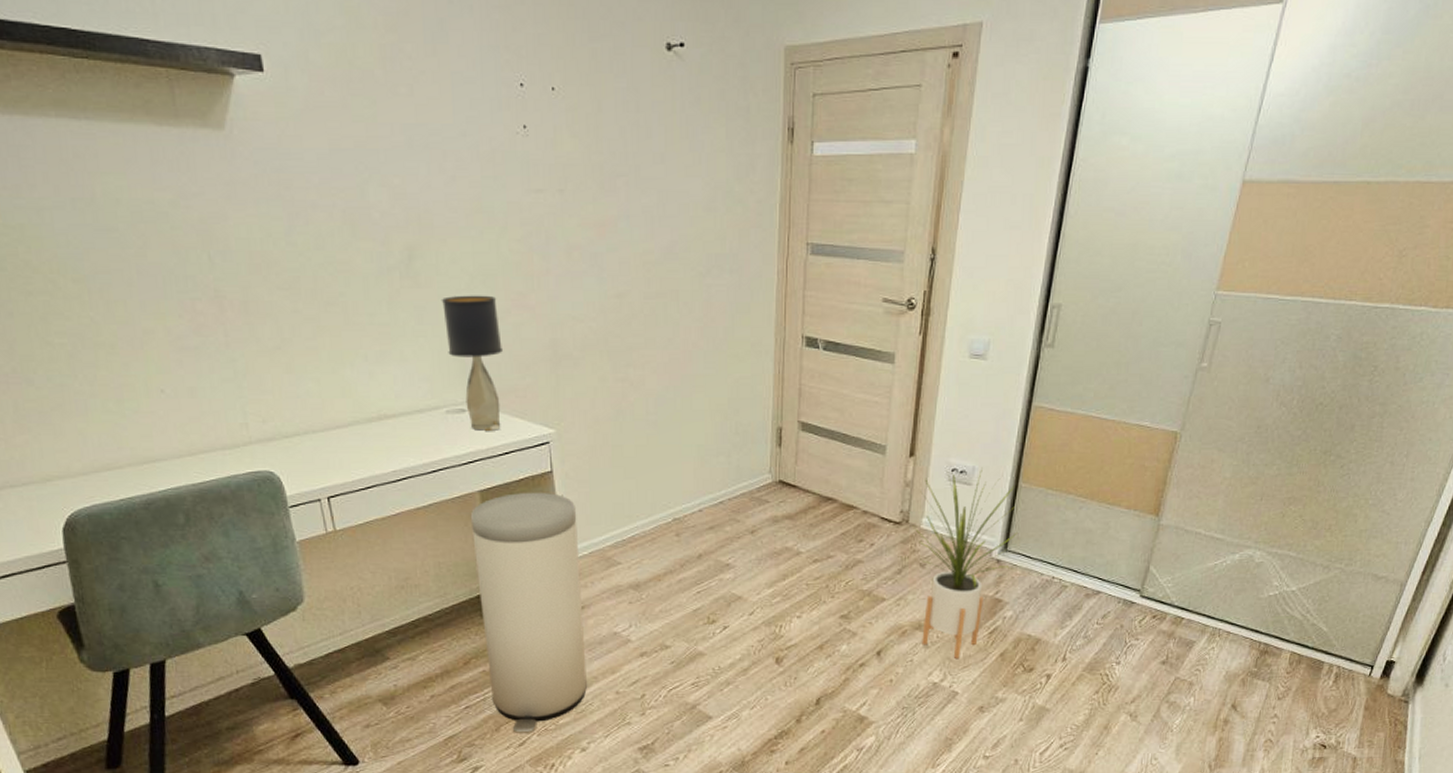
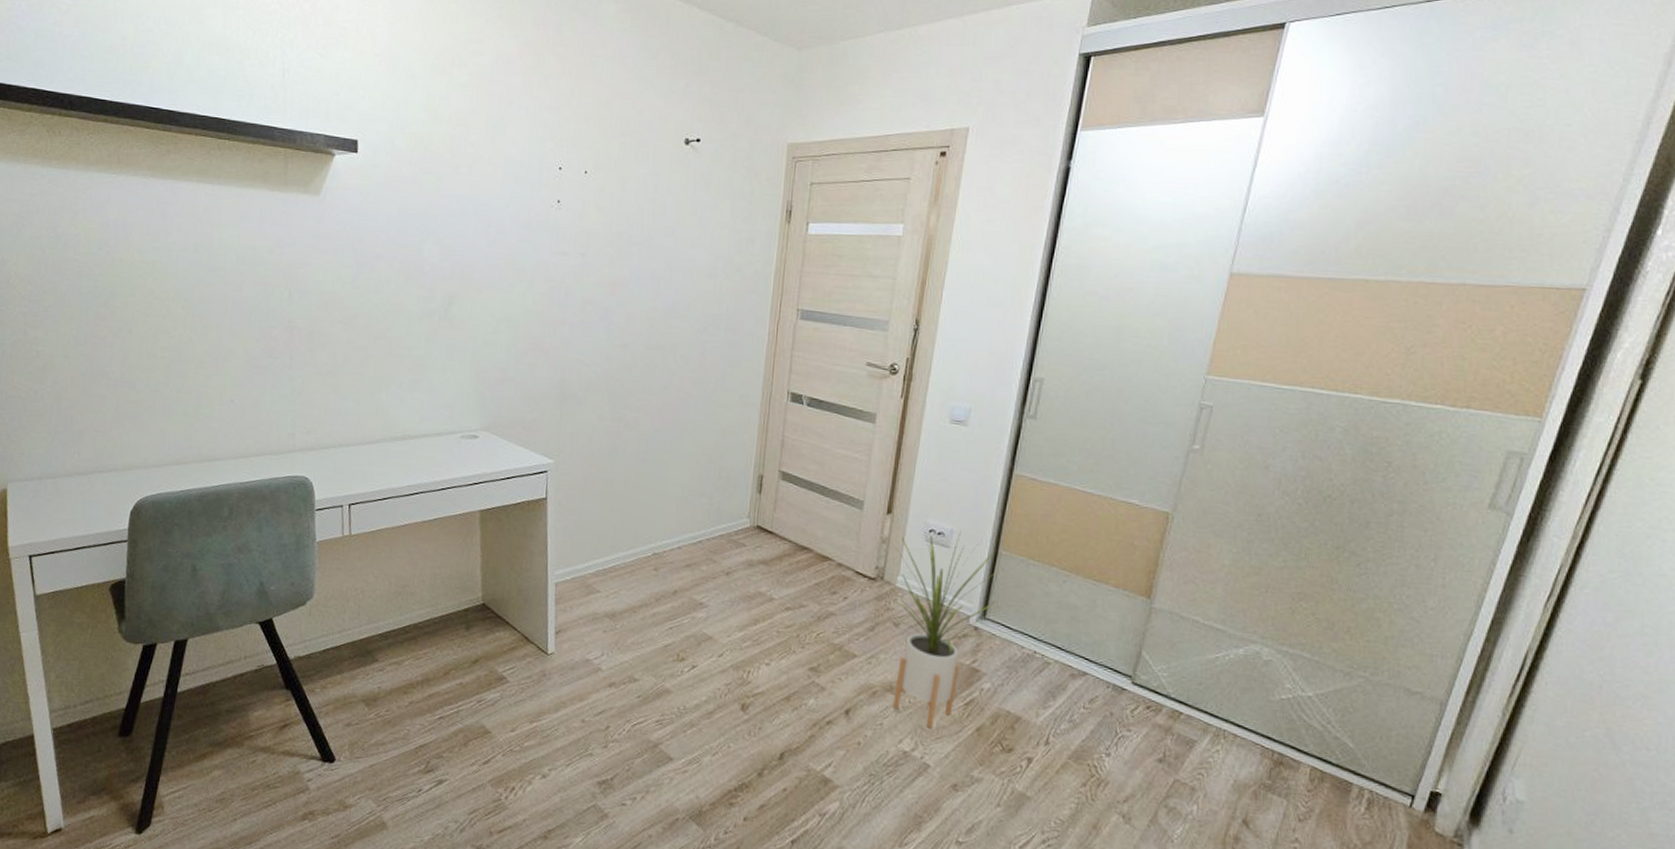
table lamp: present [441,295,502,431] -> none [470,337,518,457]
pedal bin: present [470,492,587,733] -> none [464,515,565,752]

